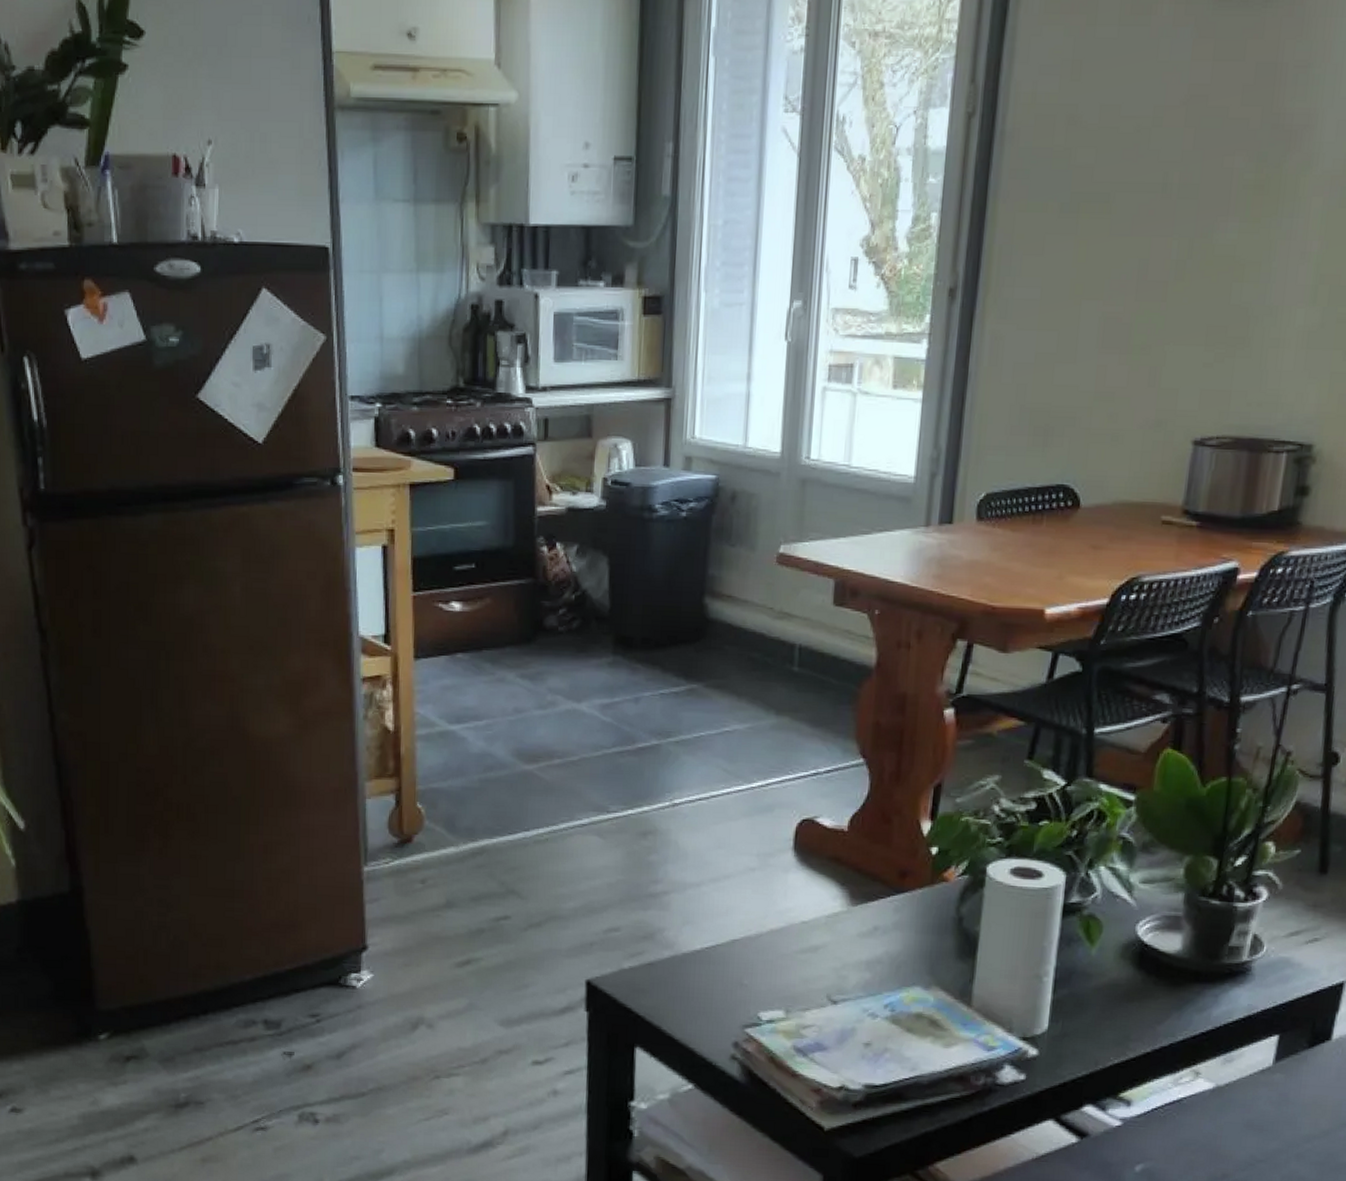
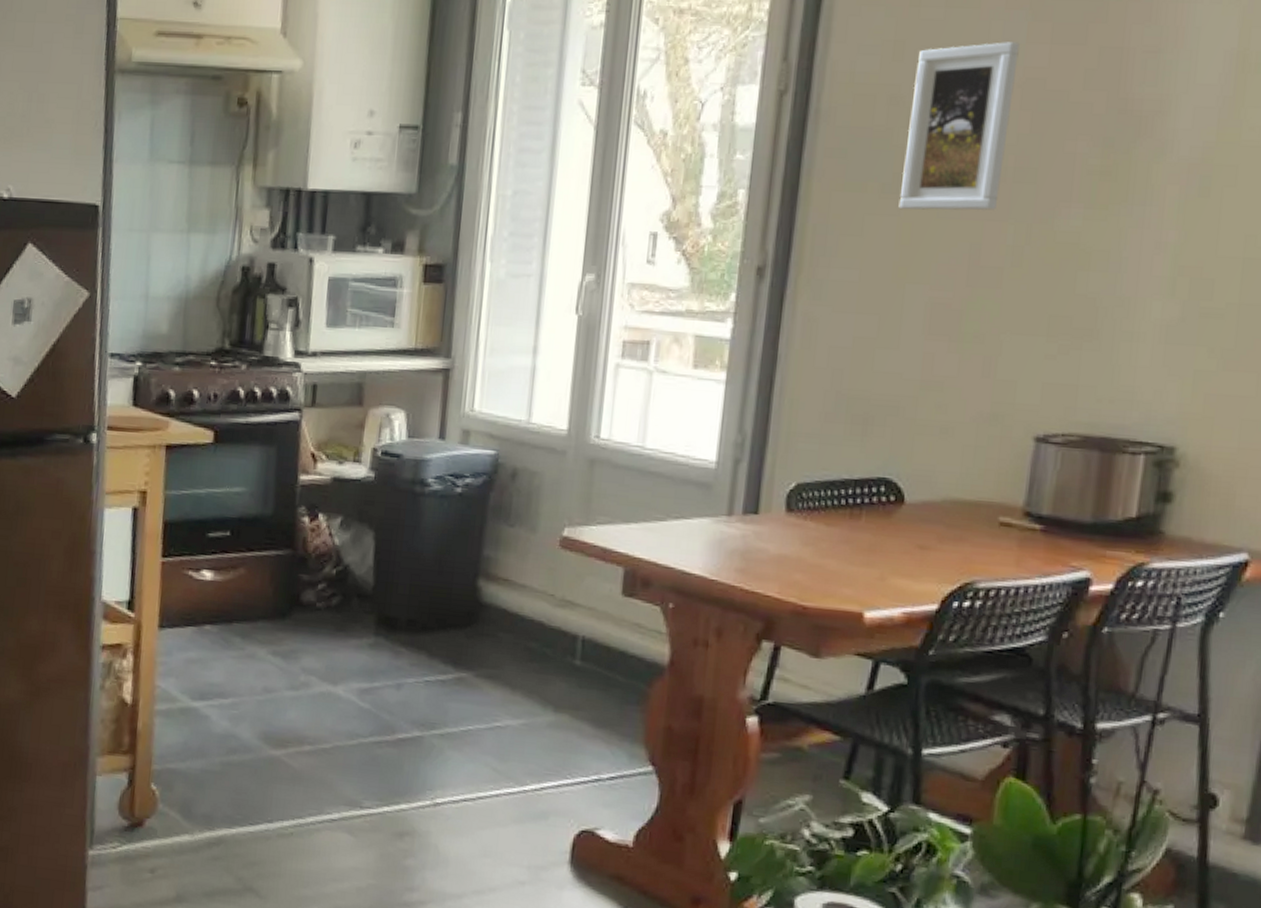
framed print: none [1075,59,1185,228] -> present [898,42,1020,211]

